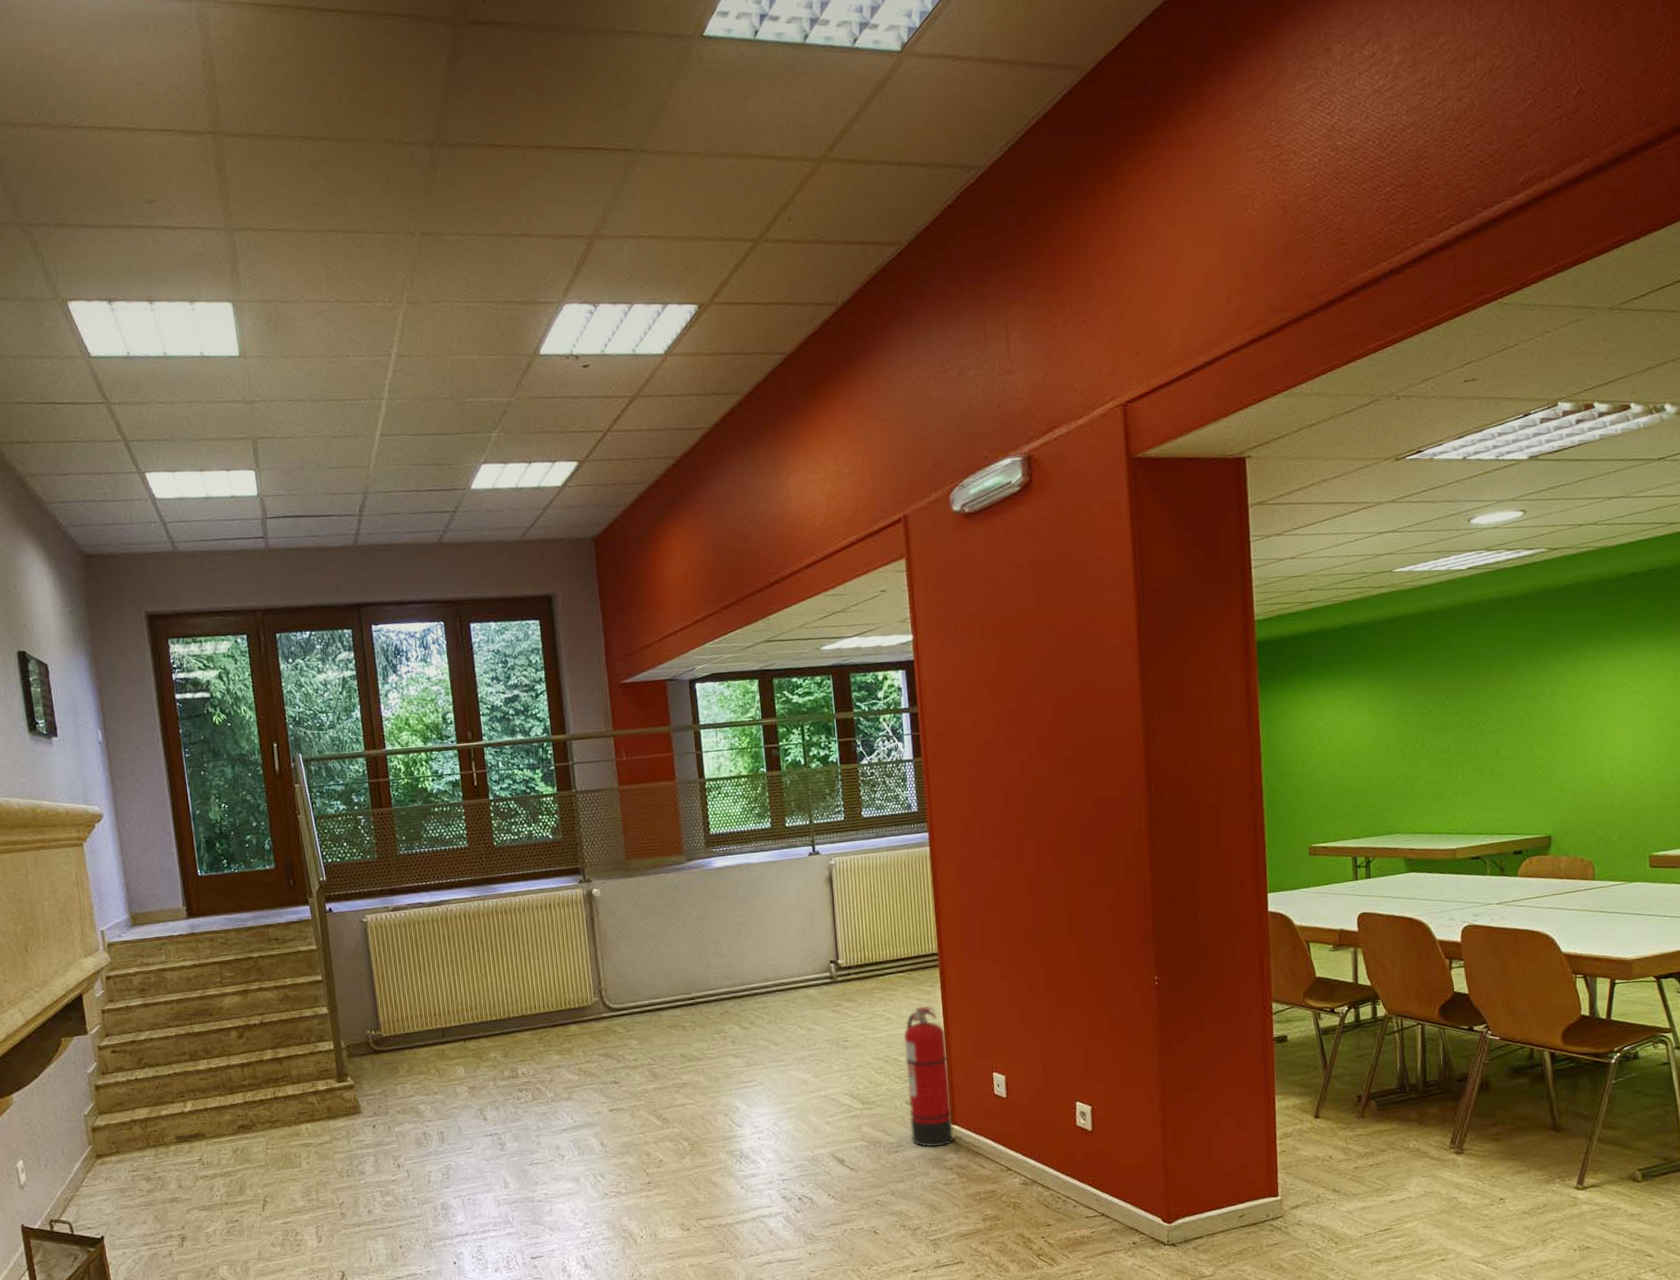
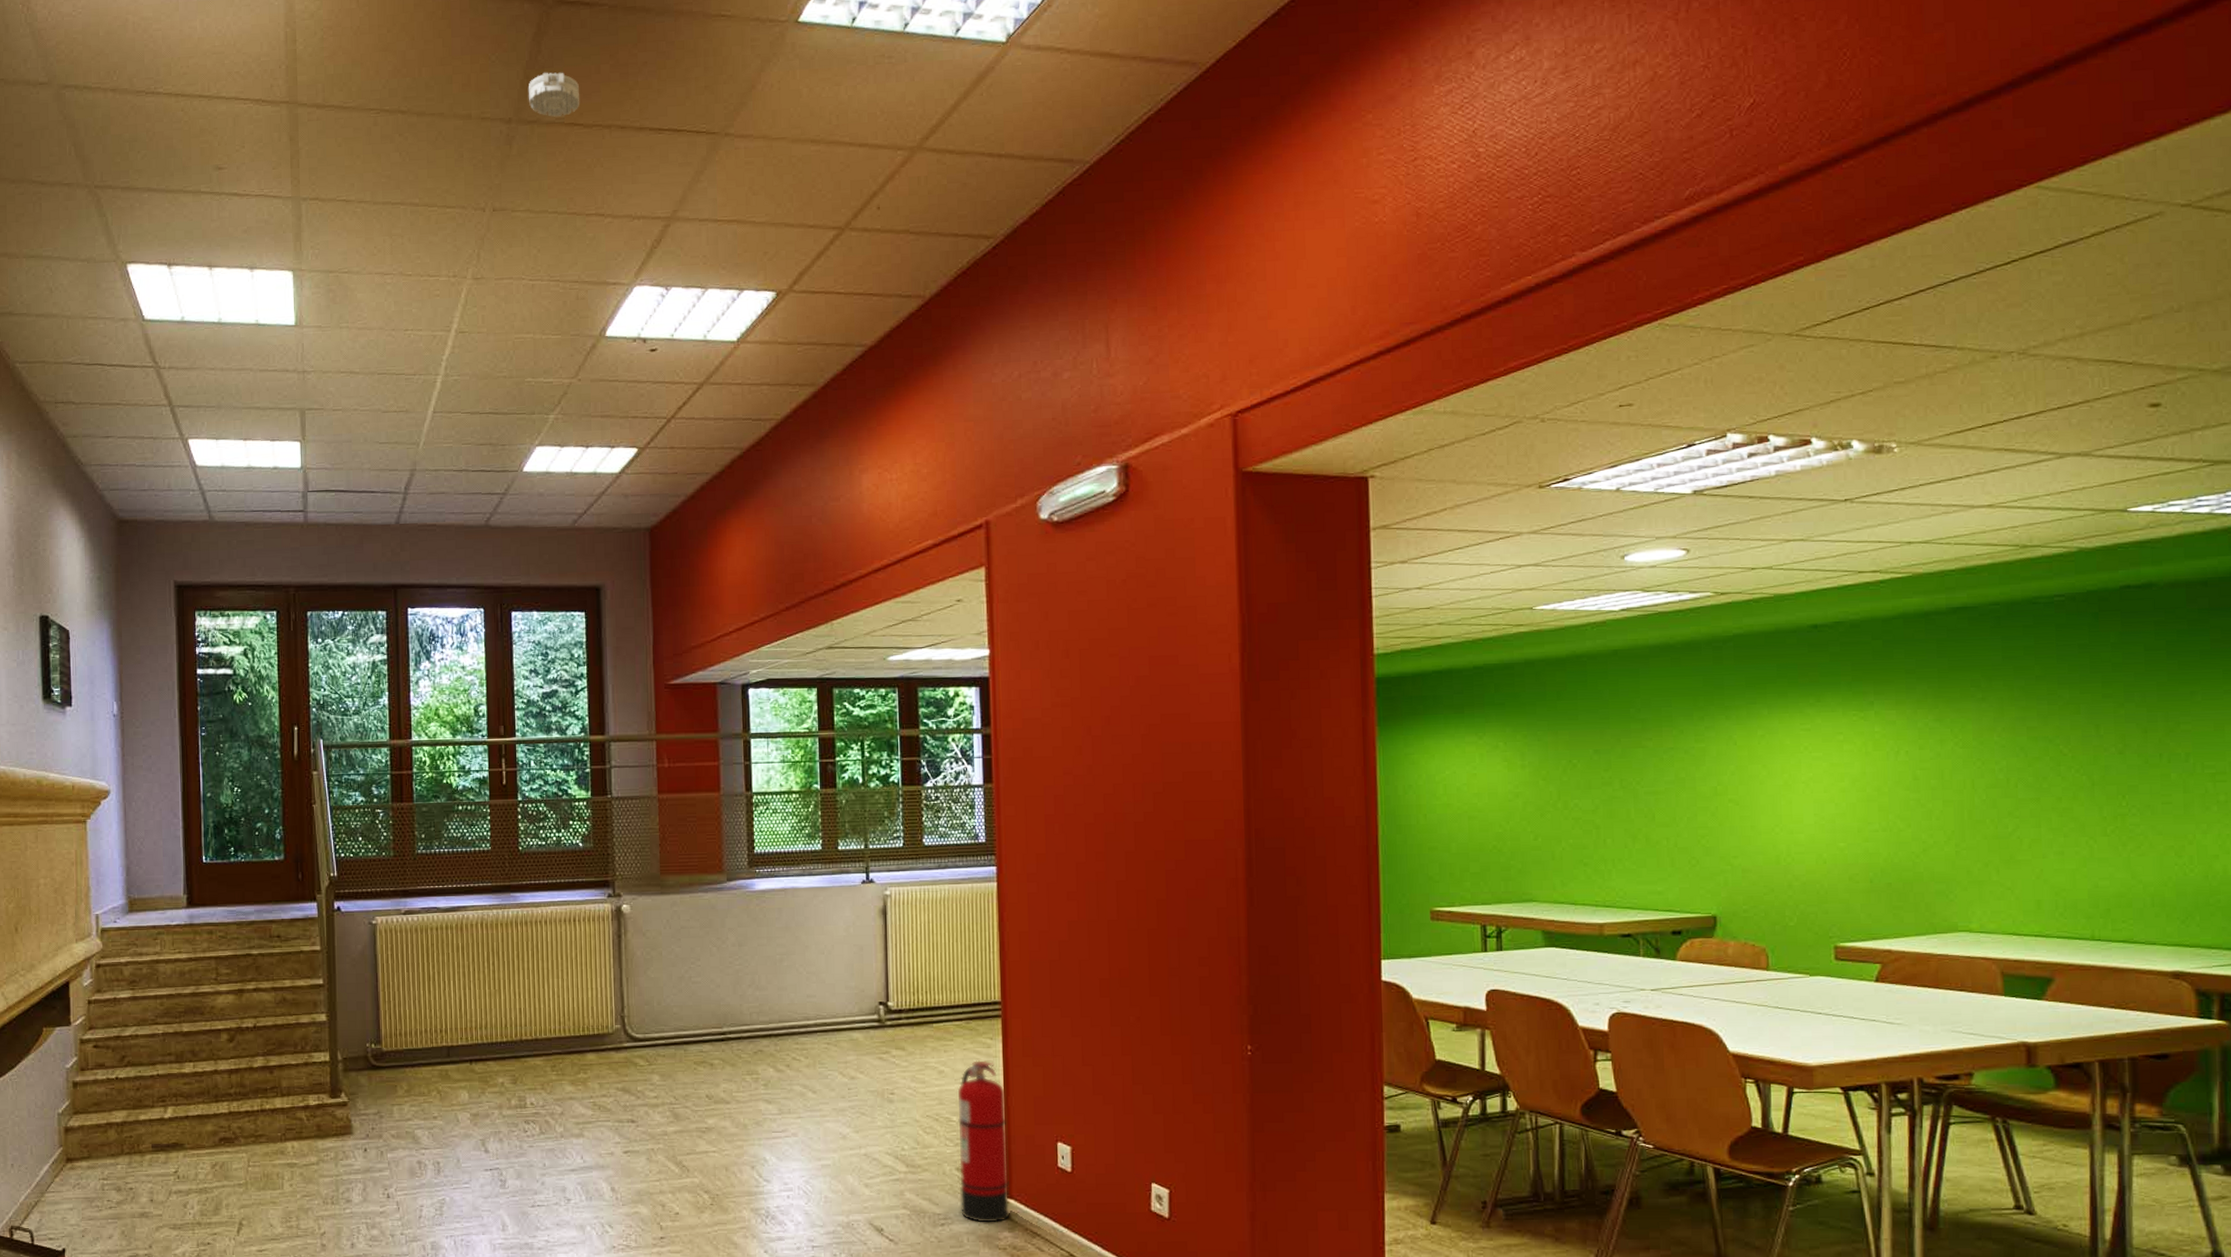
smoke detector: none [446,93,499,139] -> present [528,72,580,117]

